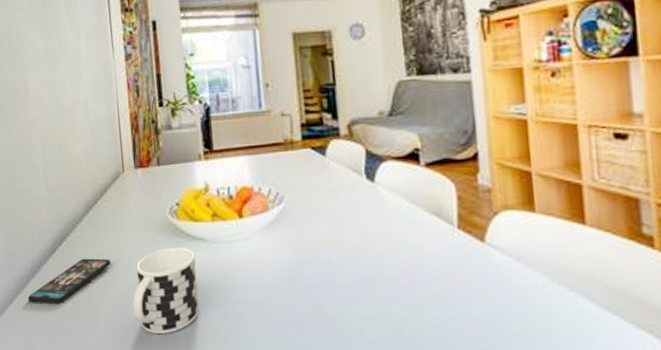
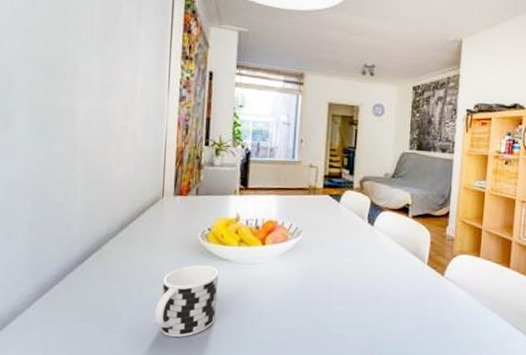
smartphone: present [27,258,112,305] -> none [47,269,139,310]

